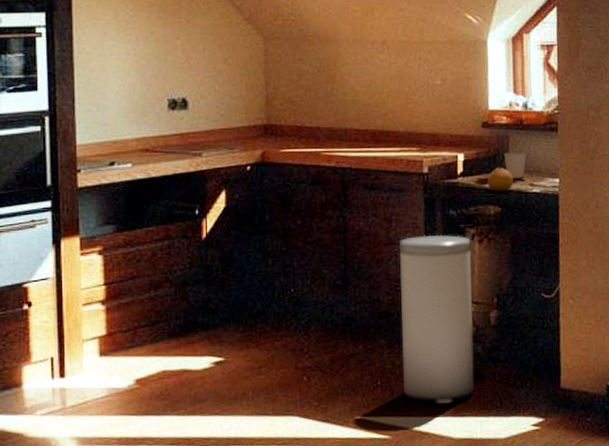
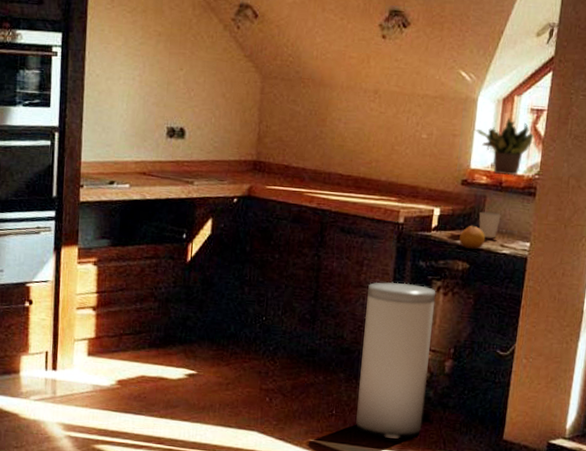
potted plant: none [487,55,548,114] -> present [474,117,534,175]

